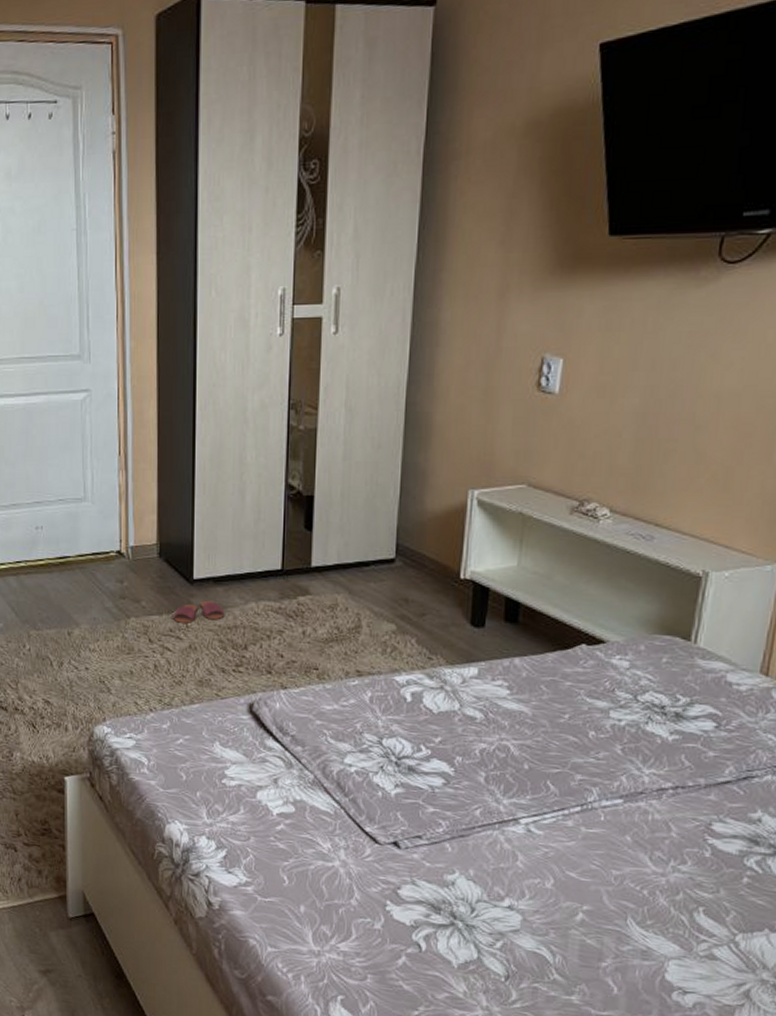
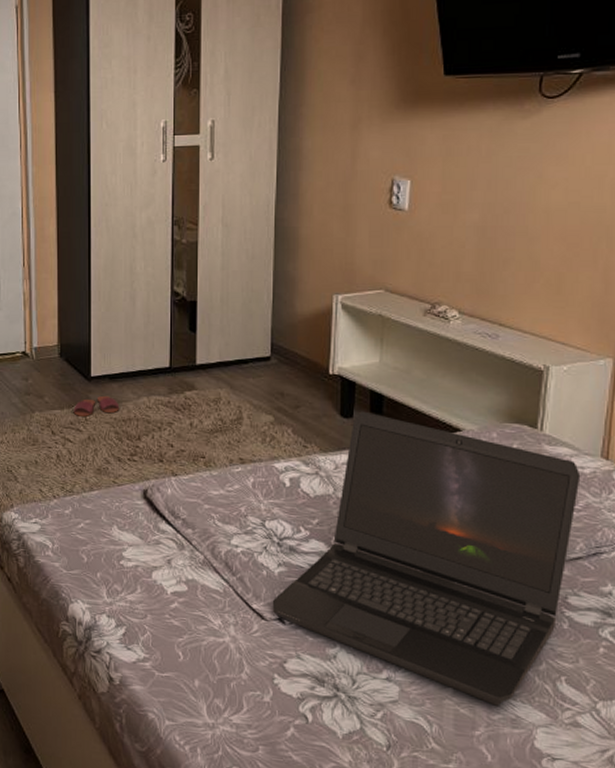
laptop computer: none [386,620,736,937] -> present [272,411,581,706]

